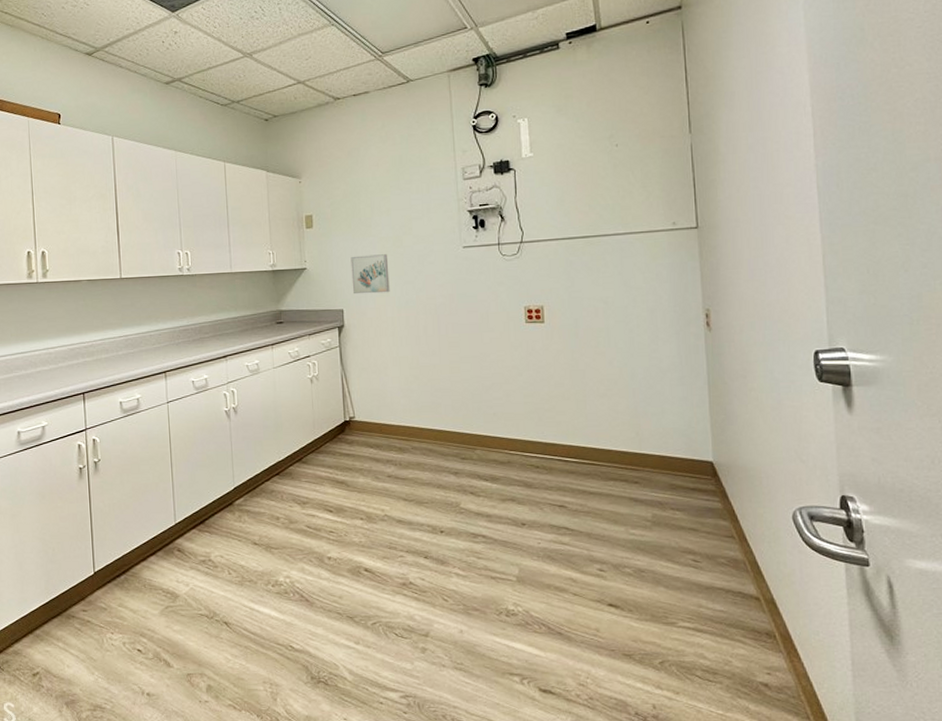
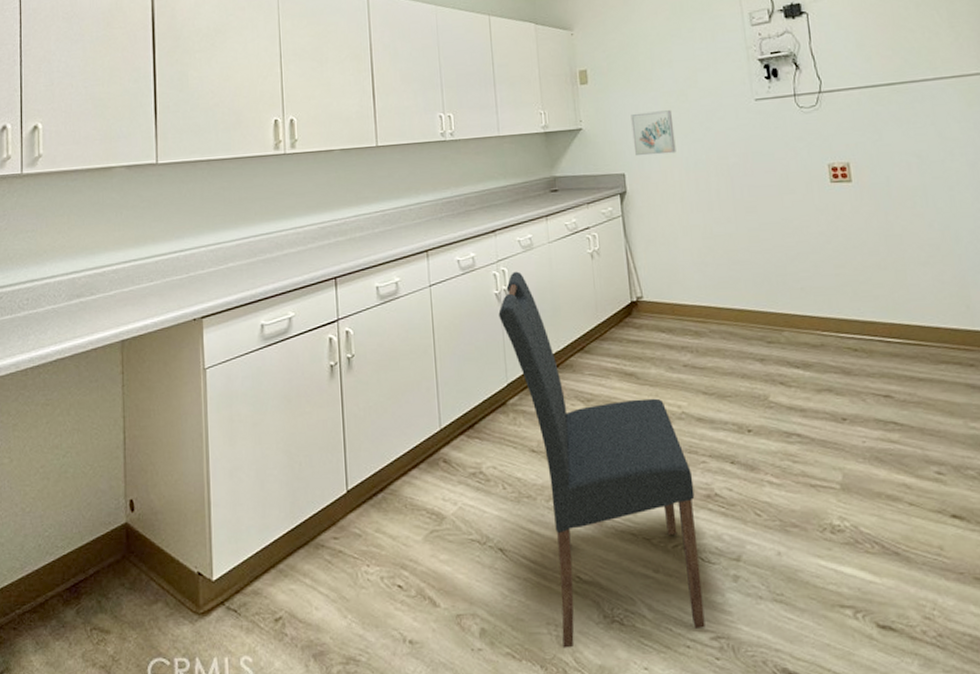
dining chair: none [228,392,396,702] -> present [498,271,706,648]

